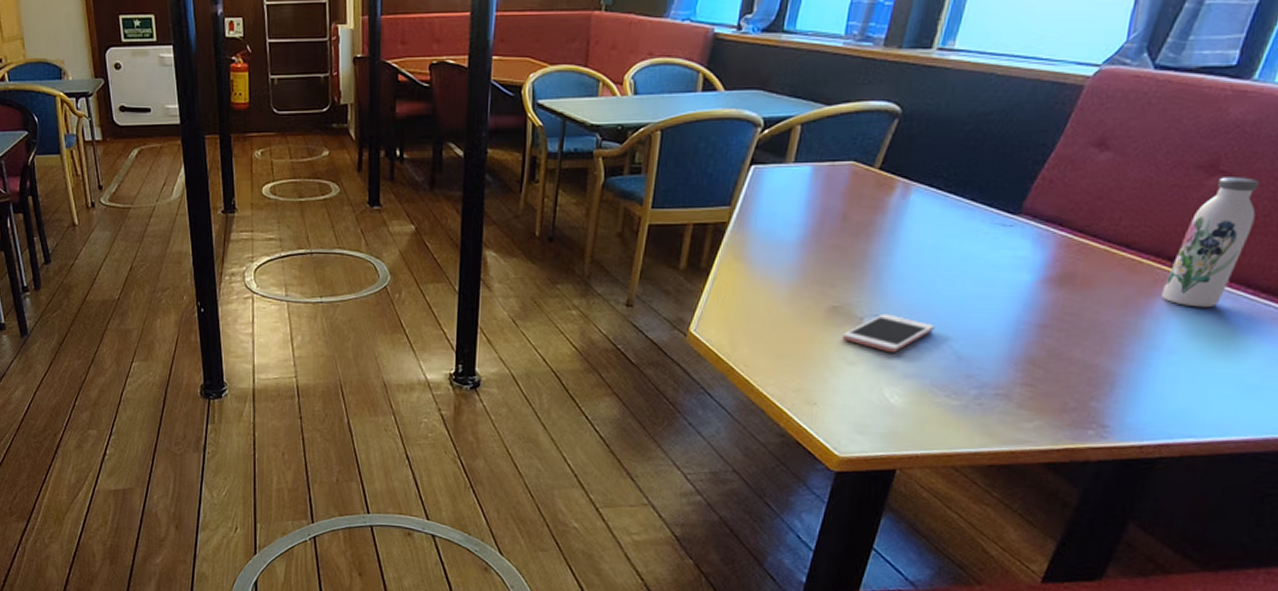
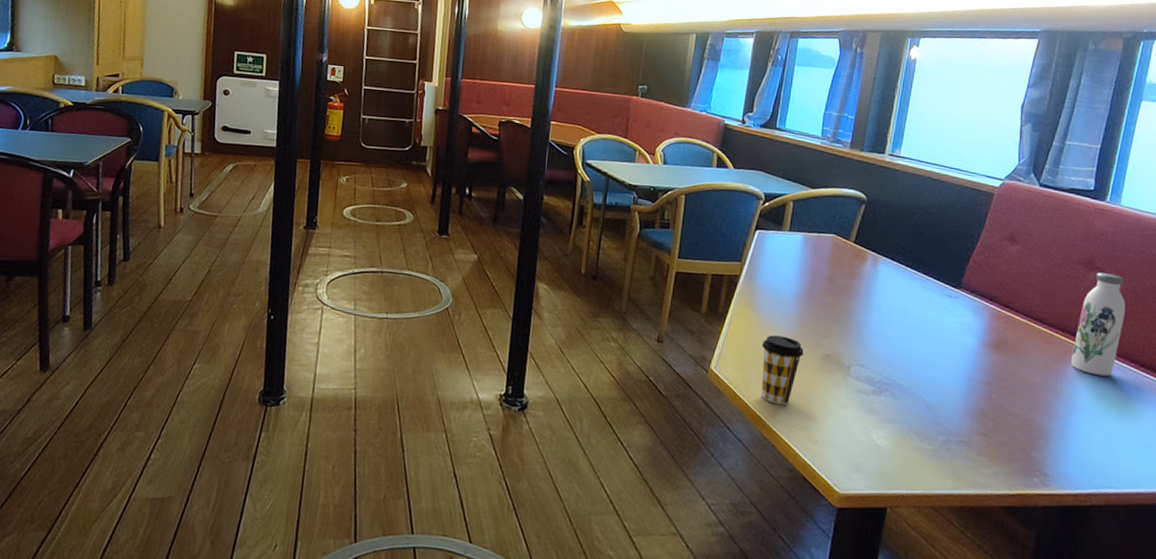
coffee cup: none [750,289,805,366] -> present [761,335,804,405]
cell phone: present [842,313,935,353] -> none [835,363,907,399]

